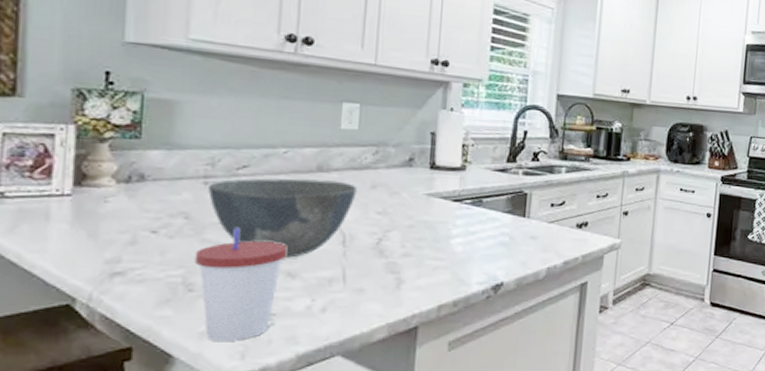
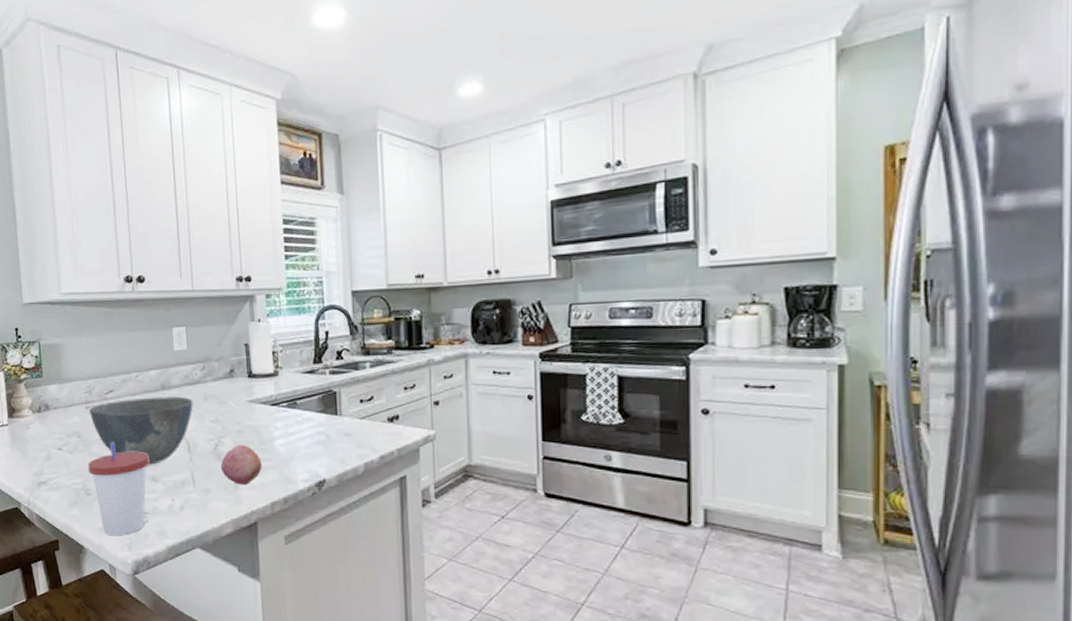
fruit: none [381,241,433,285] -> present [220,445,262,485]

